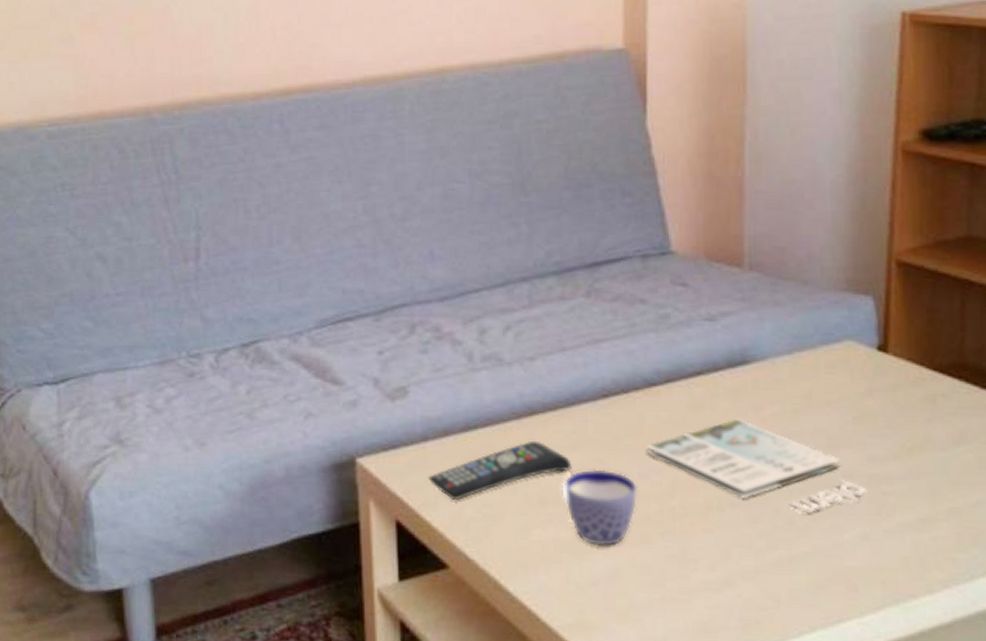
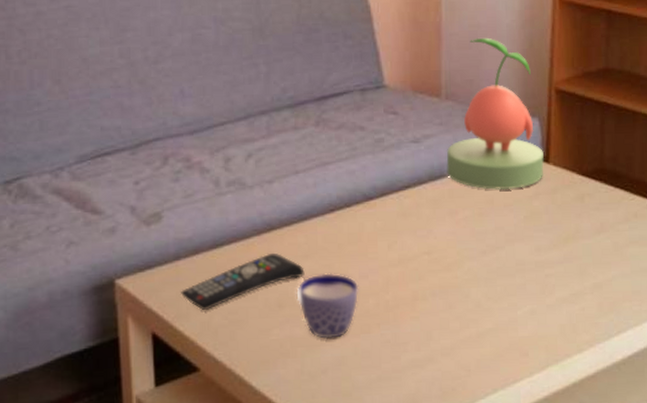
magazine: present [646,418,868,513] -> none [365,223,535,296]
plant: none [749,196,881,384] -> present [446,37,544,191]

